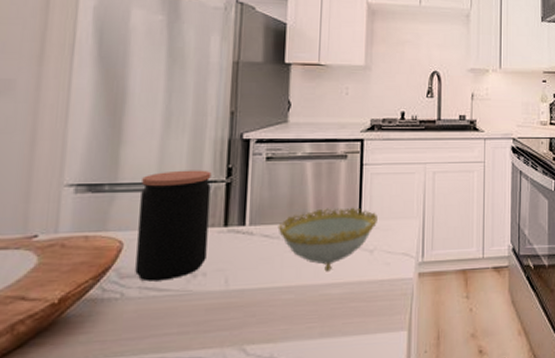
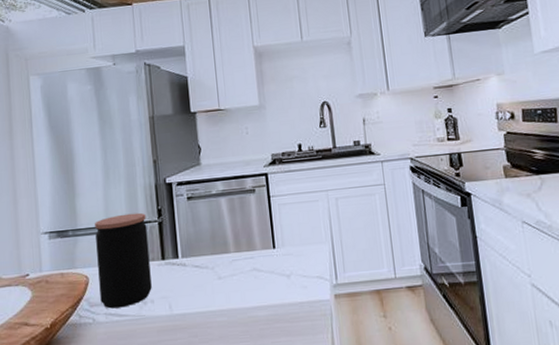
decorative bowl: present [278,207,378,272] -> none [205,236,290,296]

